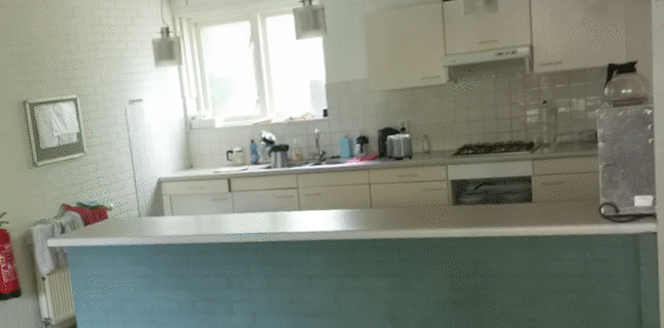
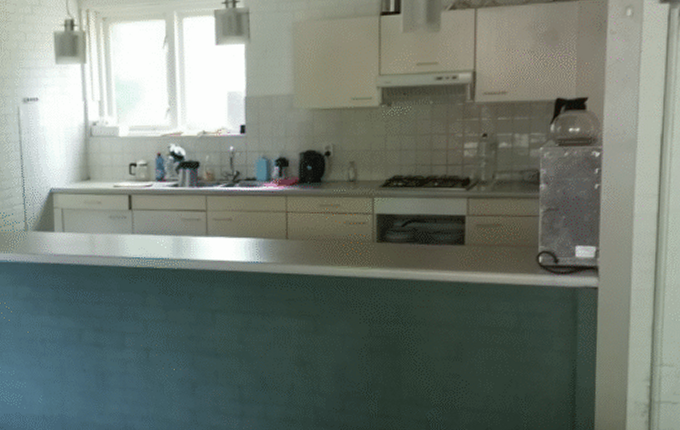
toaster: present [386,133,414,160] -> none [308,158,338,188]

